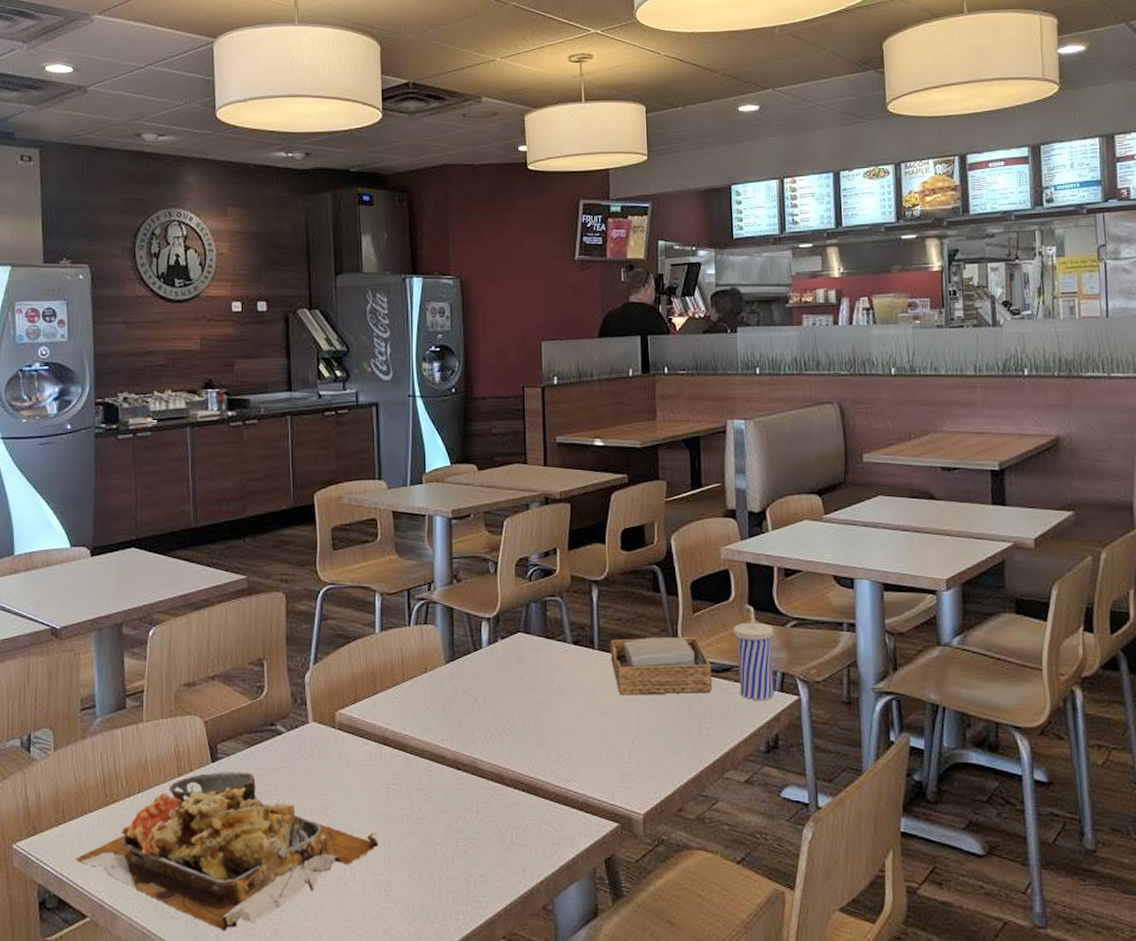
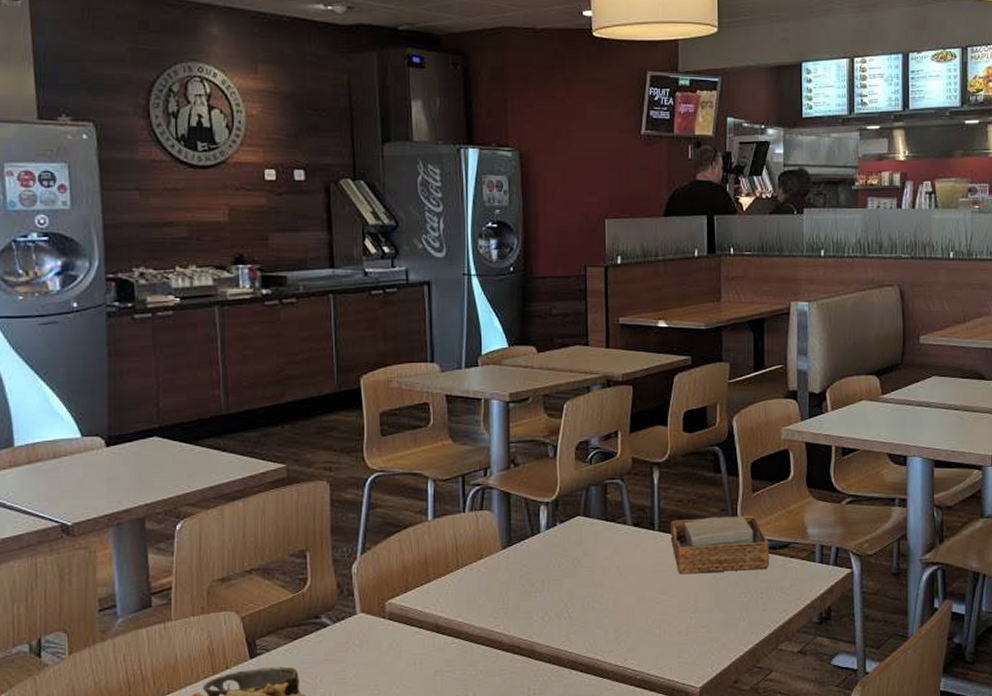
beverage cup: present [734,605,775,701] -> none [792,483,829,575]

